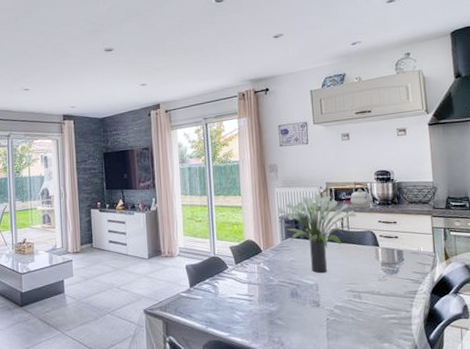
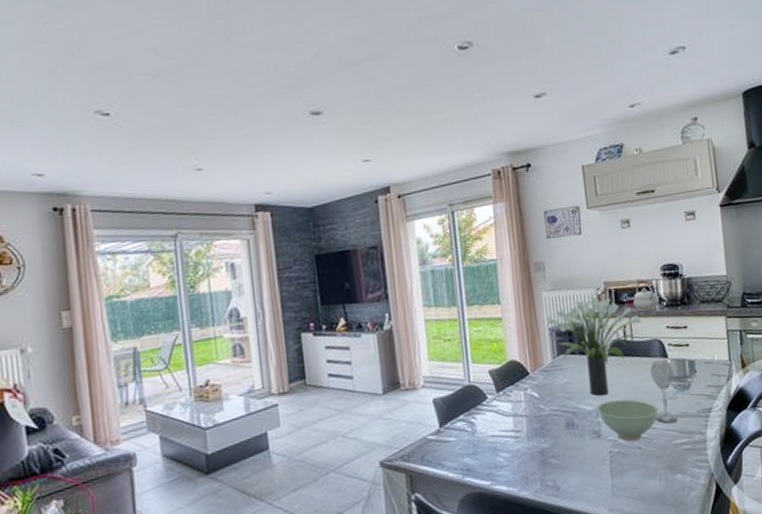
bowl: none [317,277,370,312] -> present [598,399,659,441]
wineglass: none [363,248,387,300] -> present [650,360,678,423]

